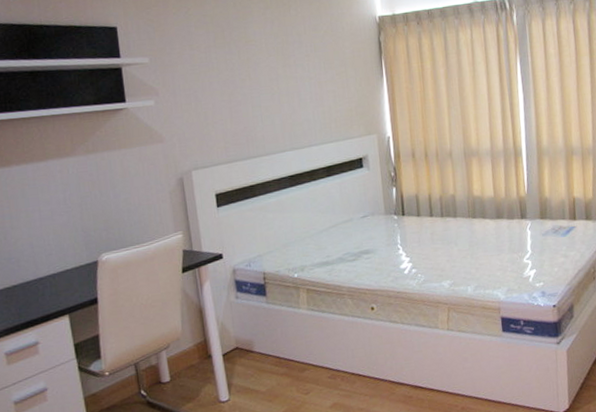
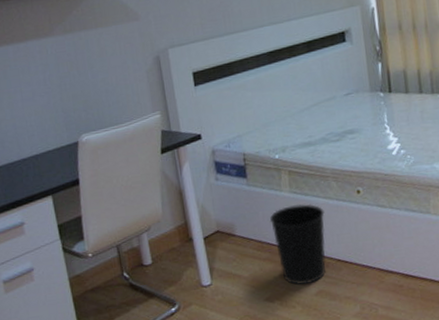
wastebasket: none [287,320,341,398] -> present [269,203,327,285]

